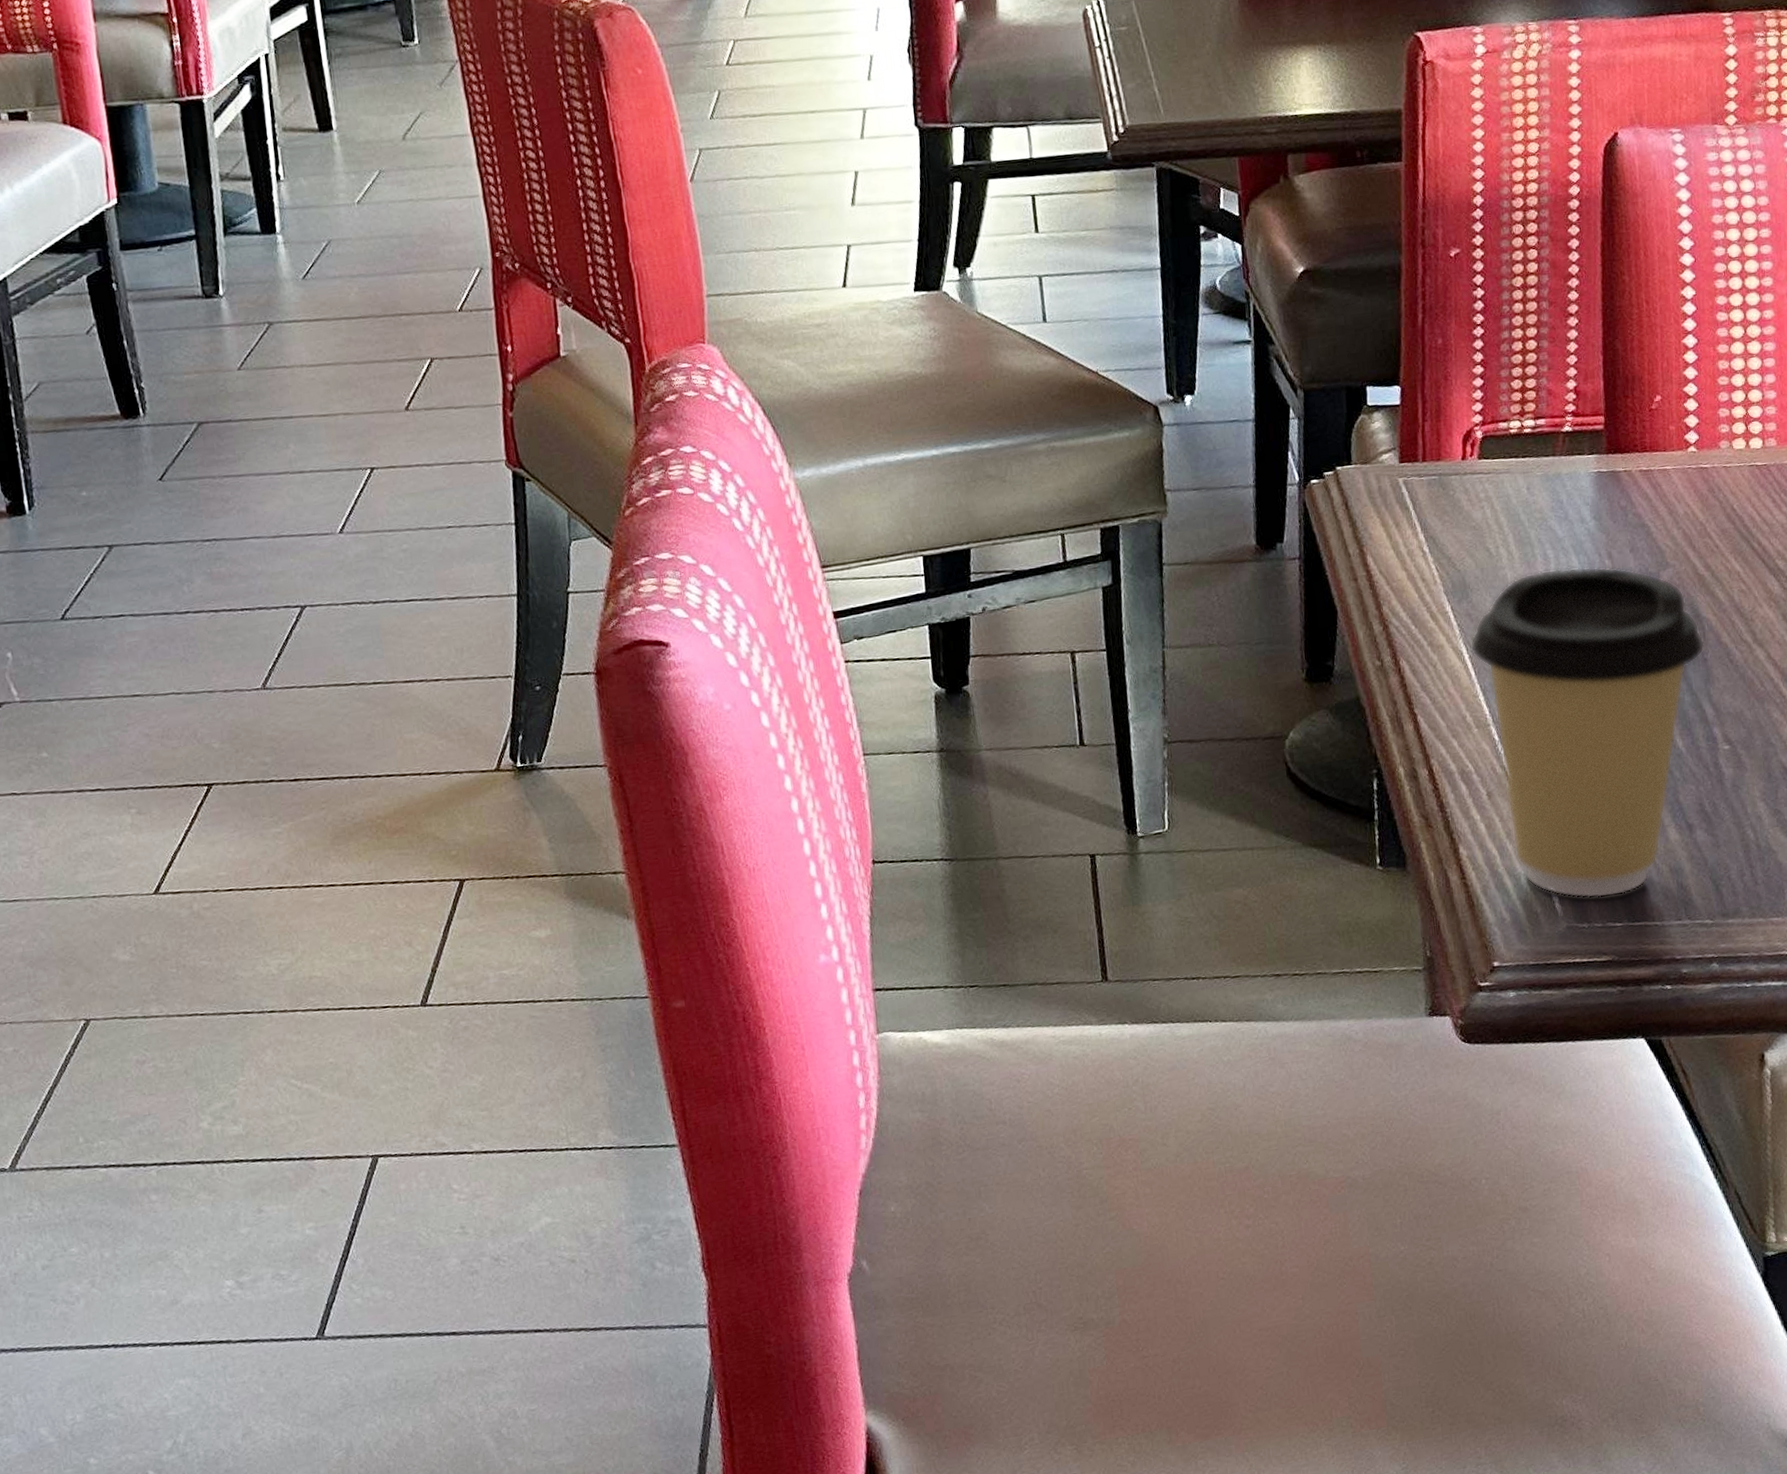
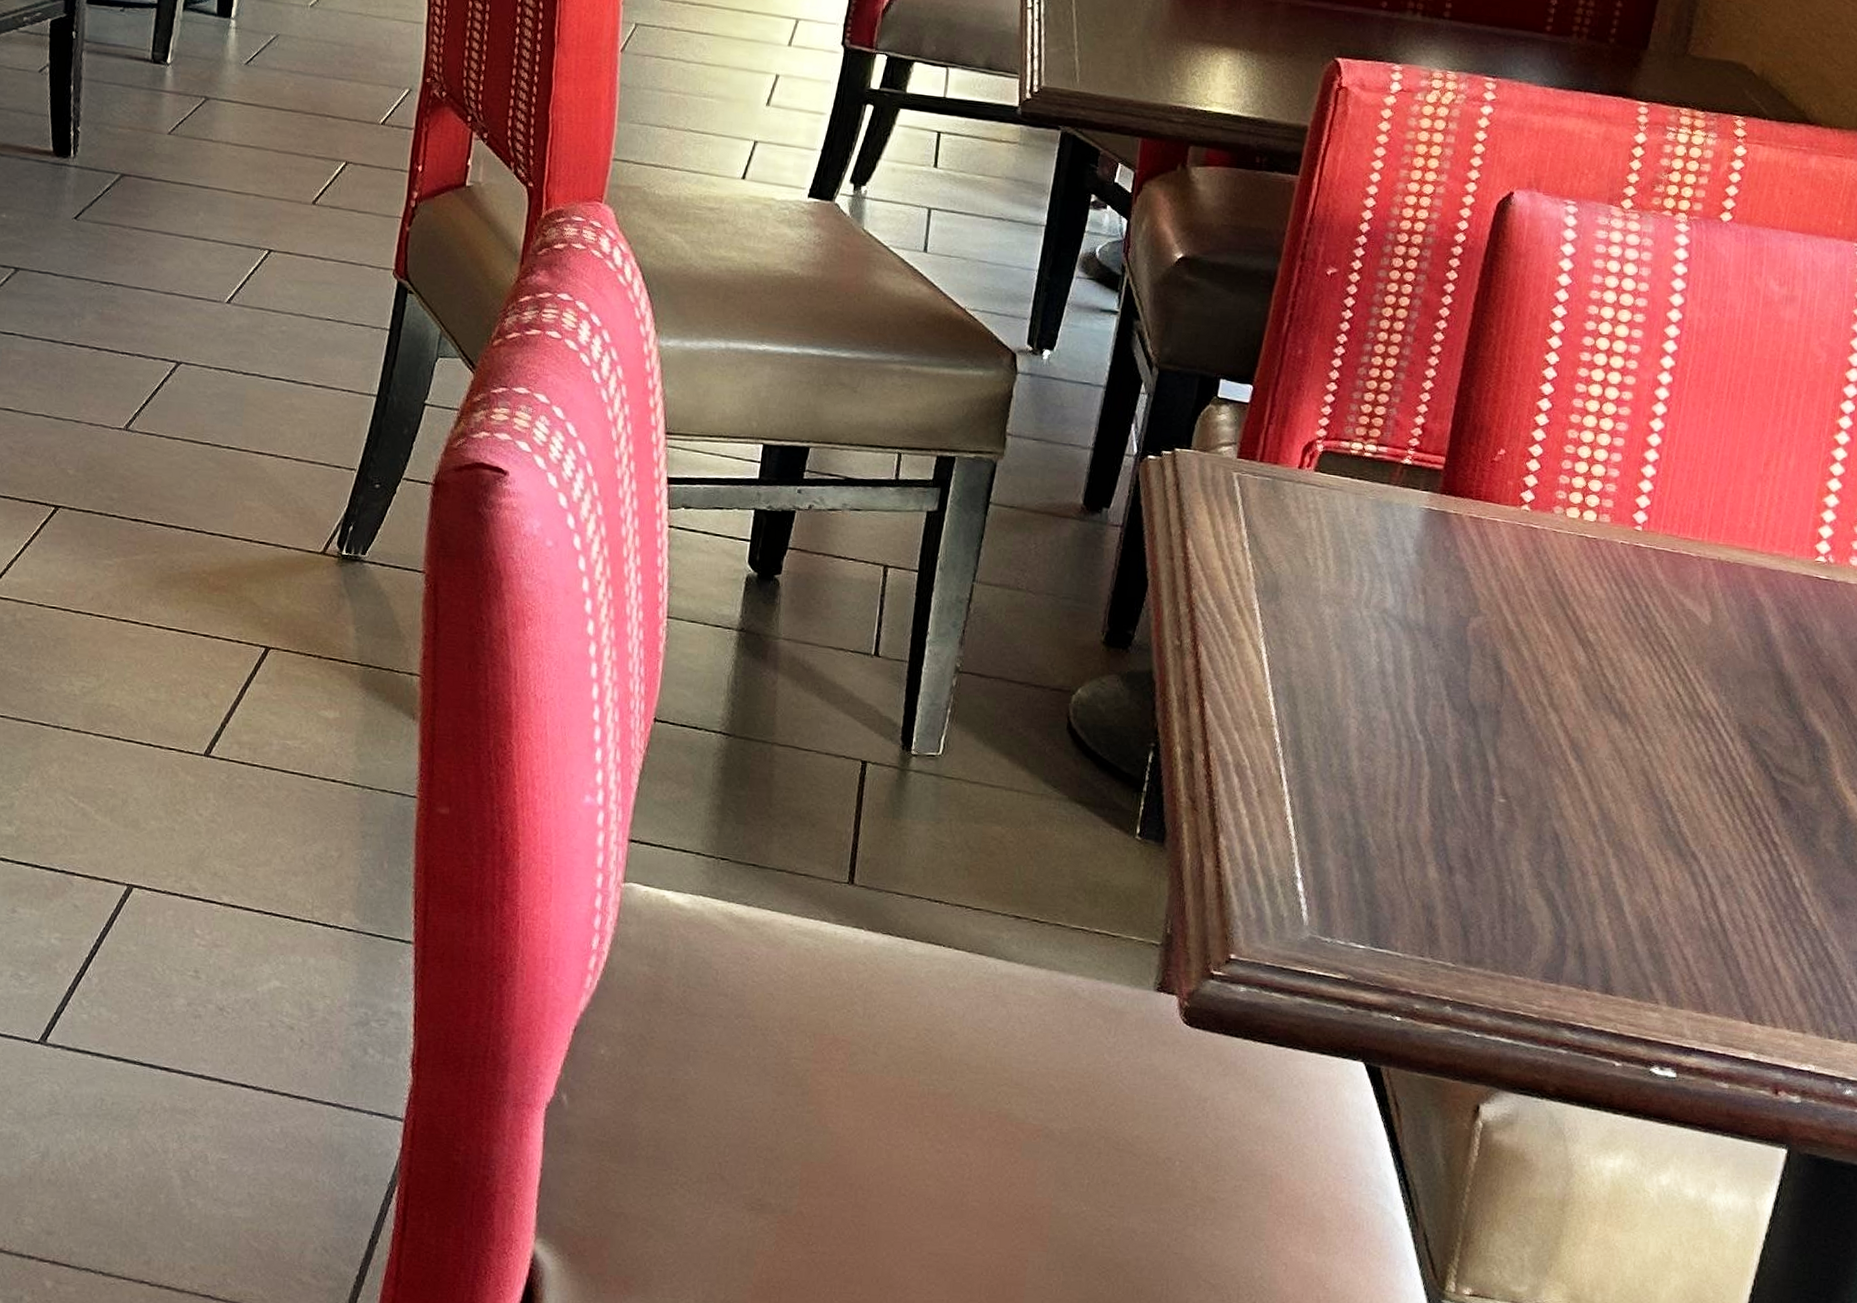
coffee cup: present [1470,566,1705,899] -> none [1269,590,1501,919]

